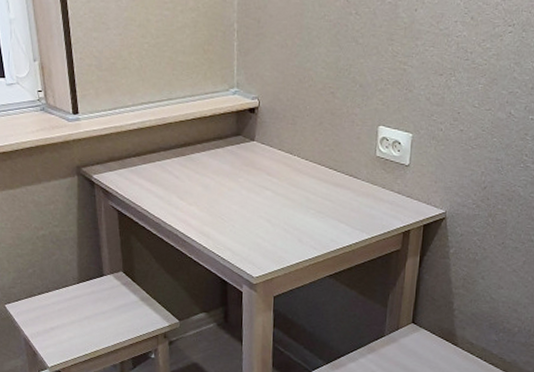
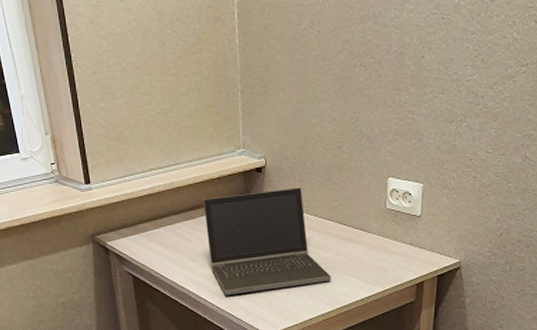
laptop computer: none [194,130,320,236] -> present [203,187,331,295]

